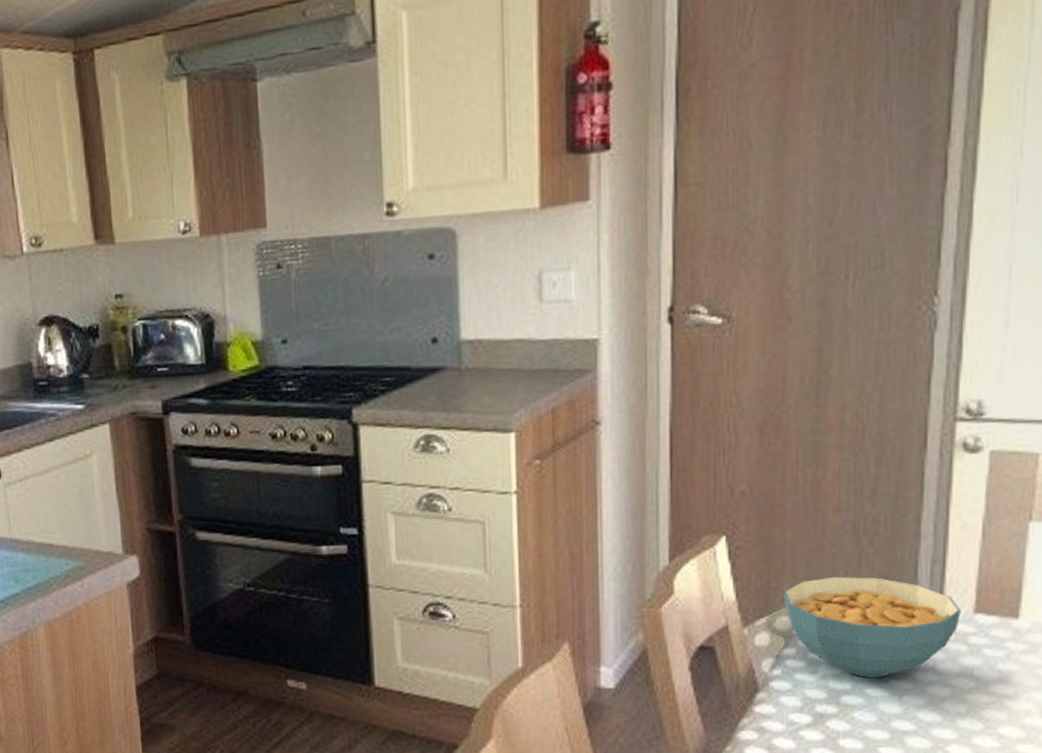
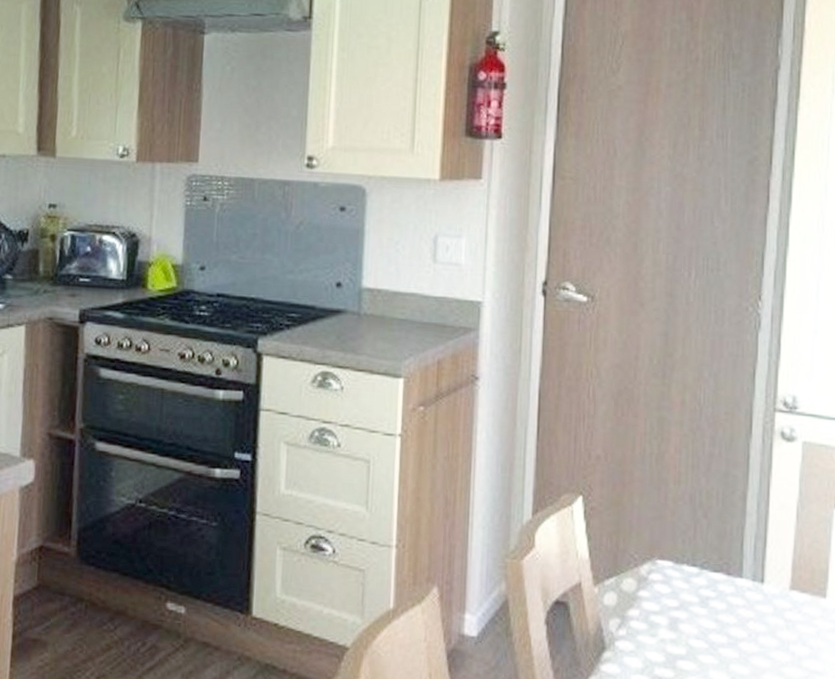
cereal bowl: present [783,576,961,678] -> none [630,544,779,645]

